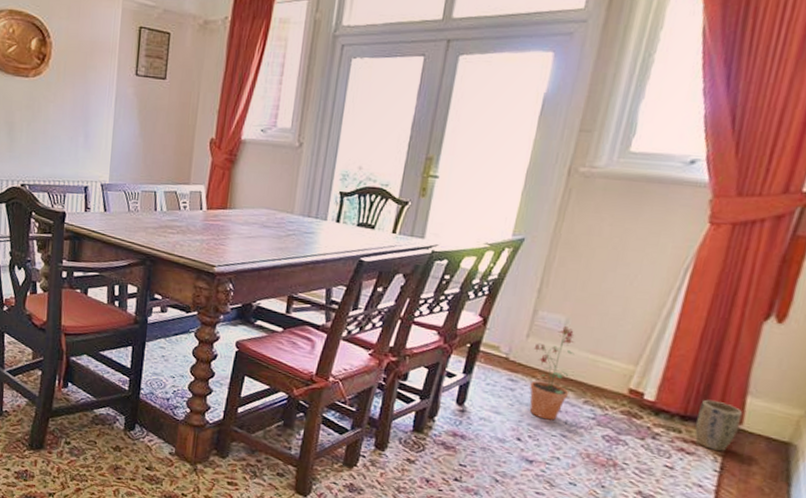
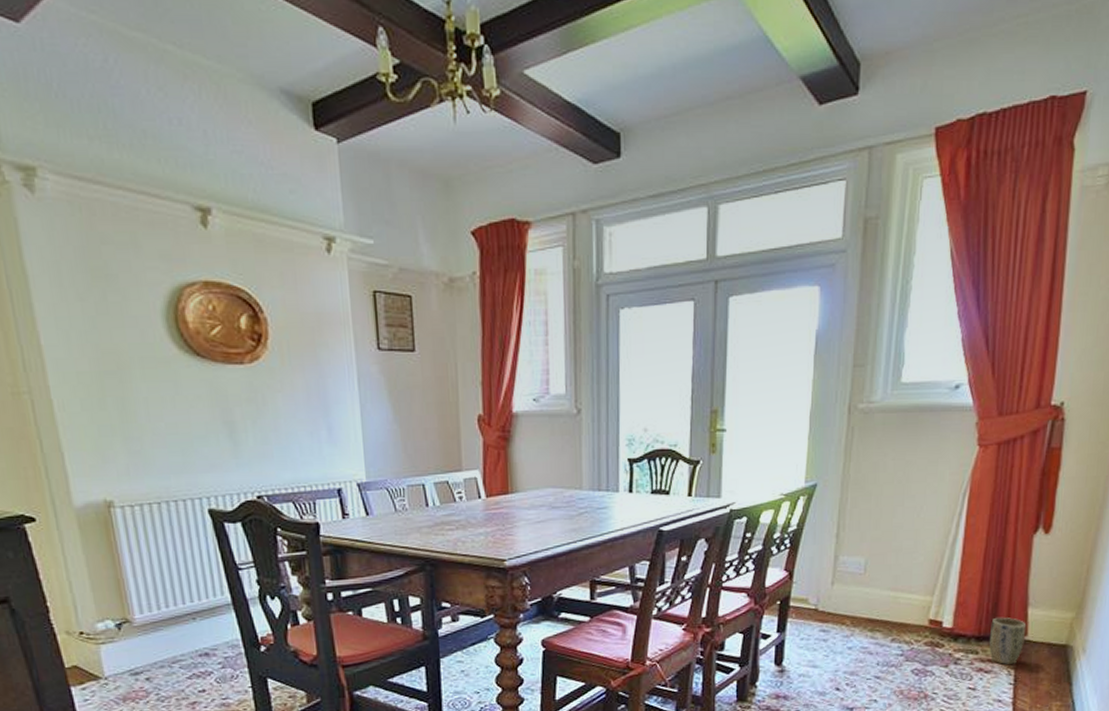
potted plant: present [529,326,575,421] -> none [839,568,877,665]

